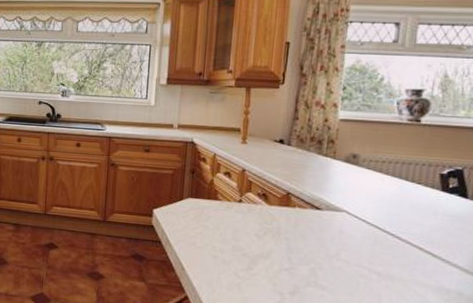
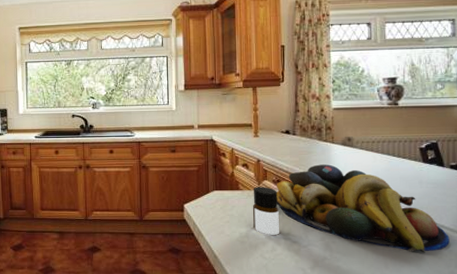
bottle: none [229,198,261,253] -> present [253,187,280,235]
fruit bowl: none [259,181,462,293] -> present [276,164,450,253]

